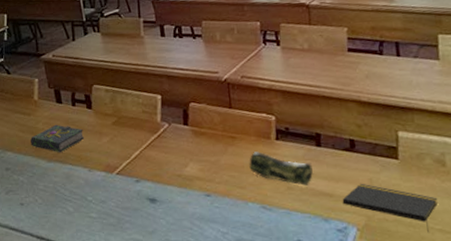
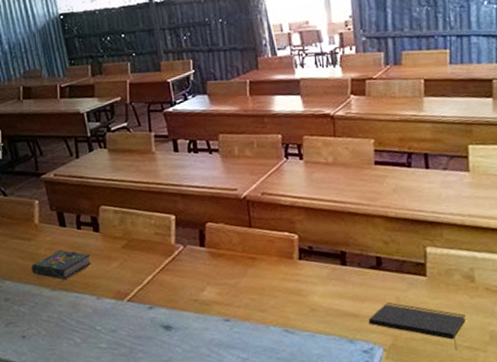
pencil case: present [249,151,313,186] -> none [270,272,338,307]

